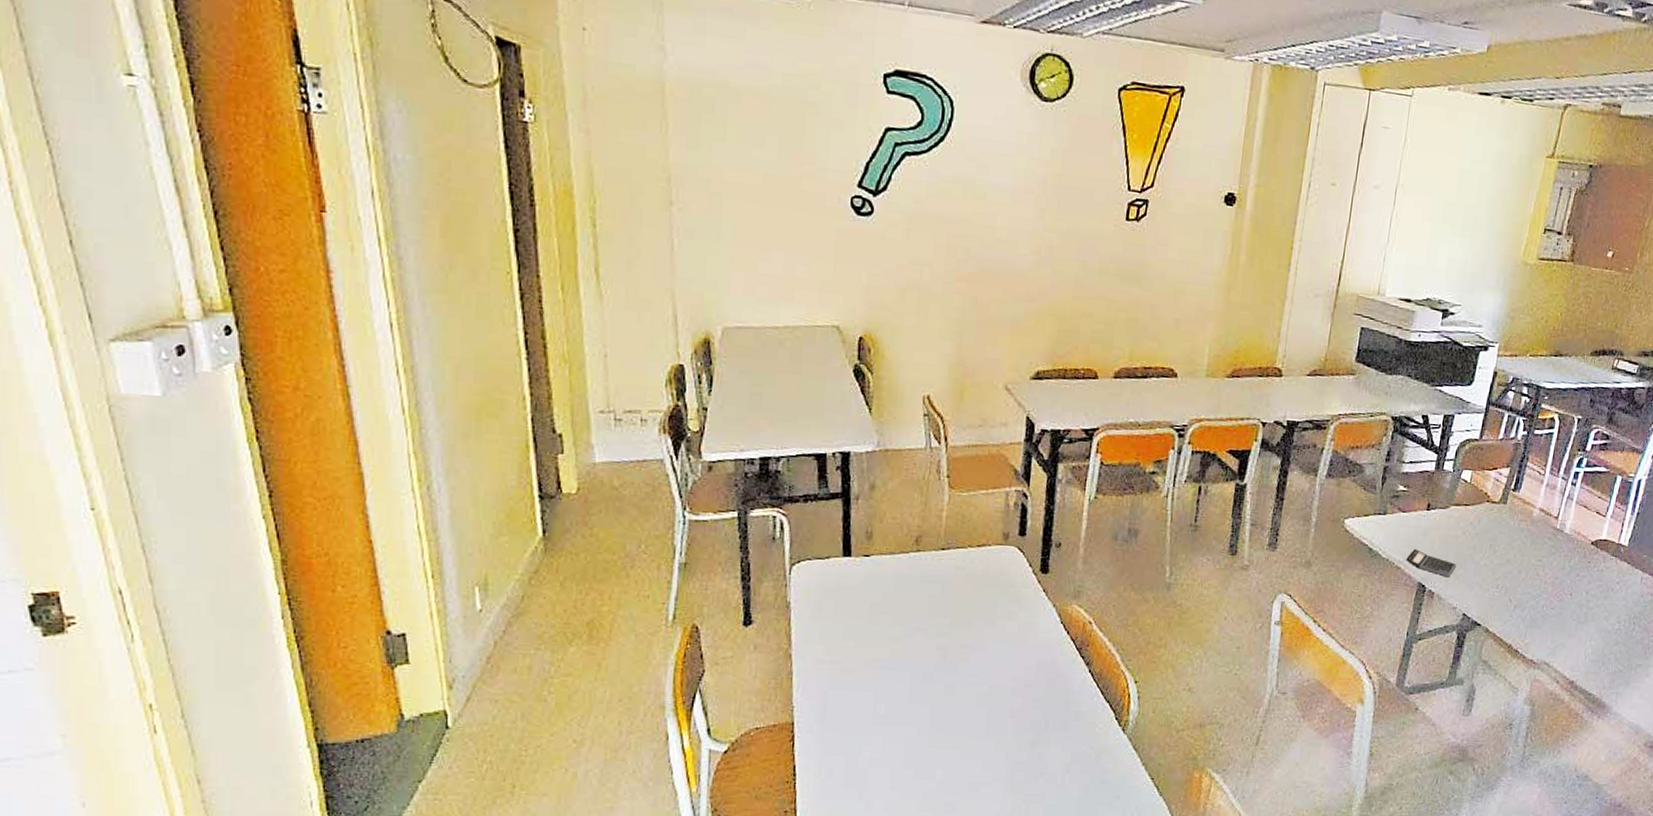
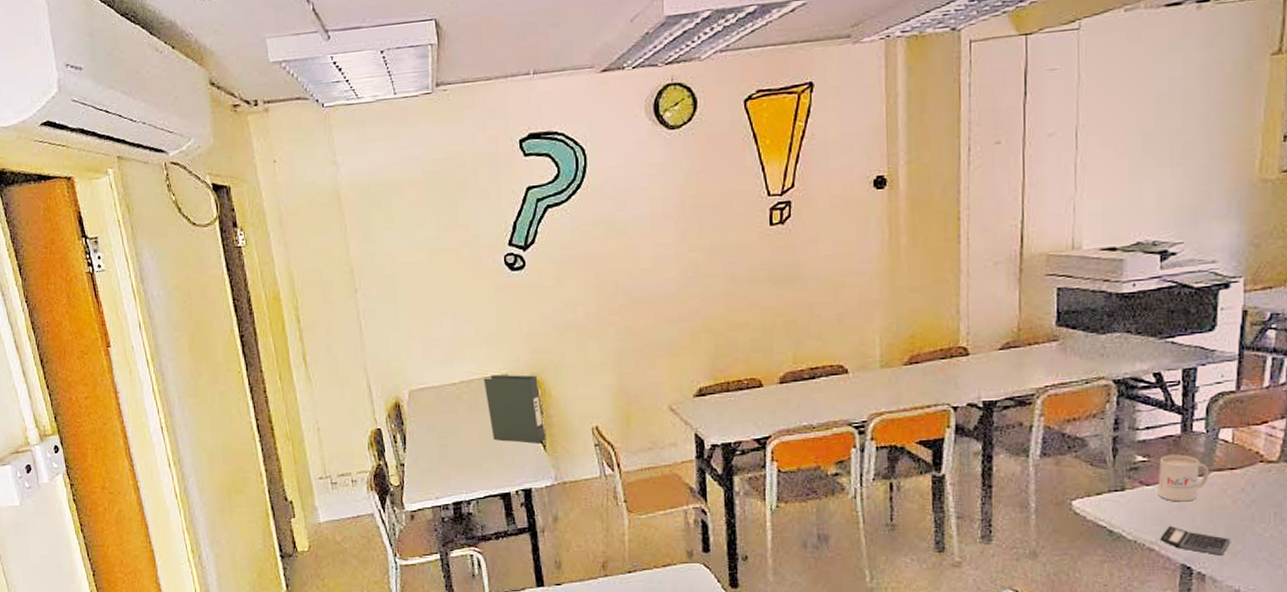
binder: none [810,324,873,405] -> present [483,374,546,444]
mug: none [1410,487,1451,530] -> present [1157,454,1210,502]

